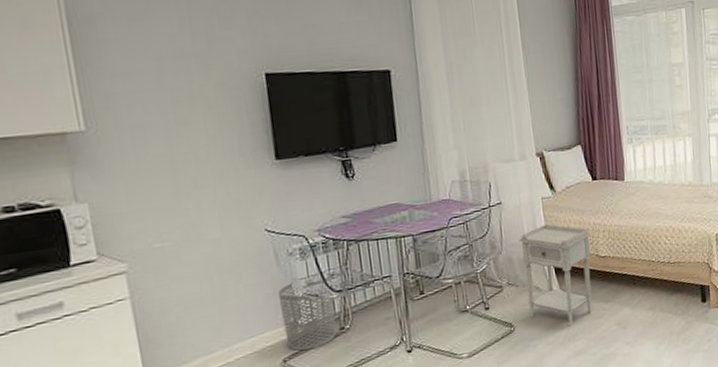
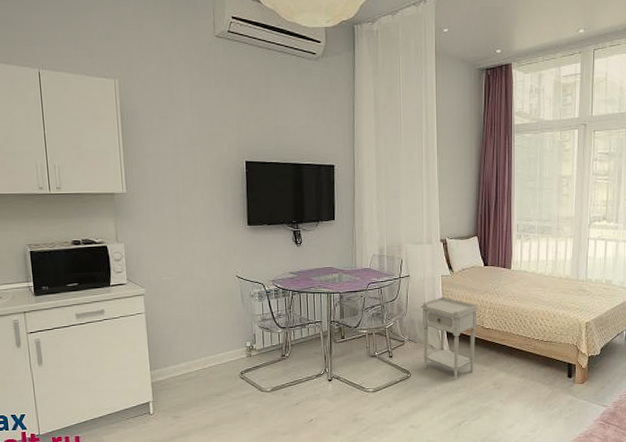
waste bin: present [277,283,337,351] -> none [241,317,280,368]

